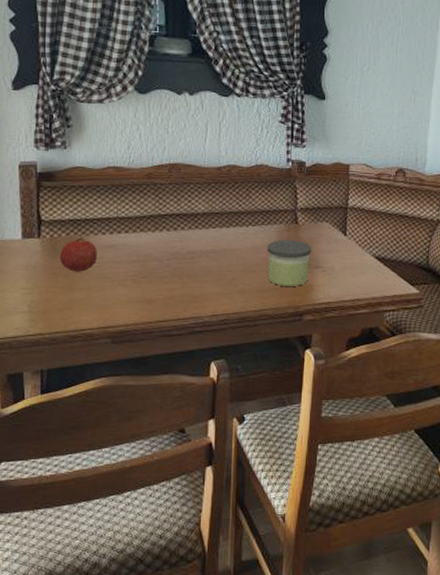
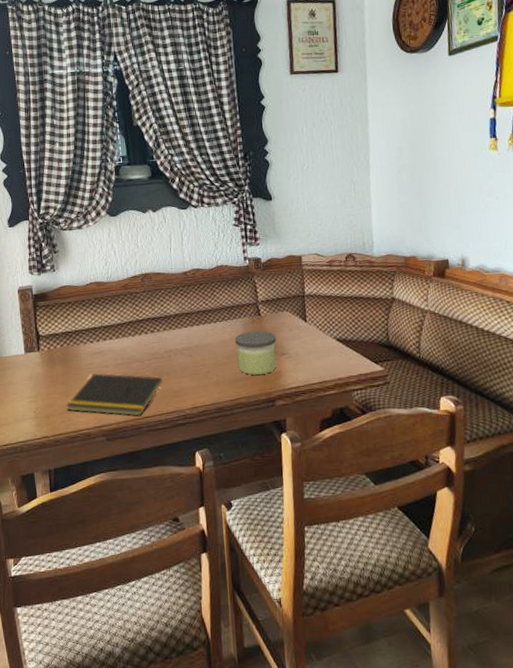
fruit: present [60,237,97,272] -> none [56,347,88,379]
notepad: none [68,269,181,319] -> present [66,373,162,416]

